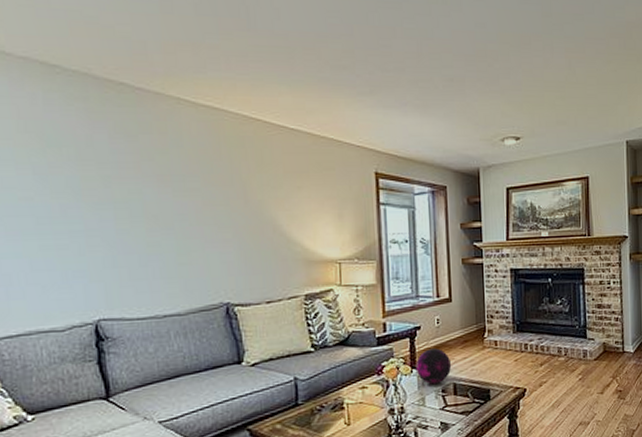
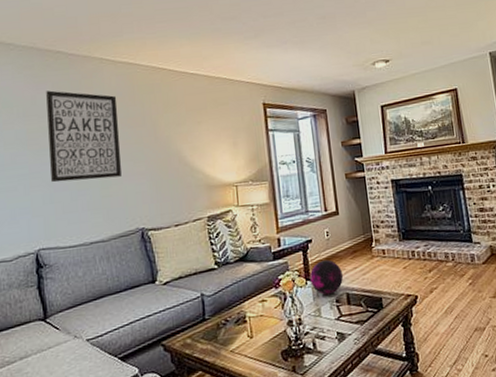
wall art: none [106,131,203,244] -> present [46,90,121,183]

